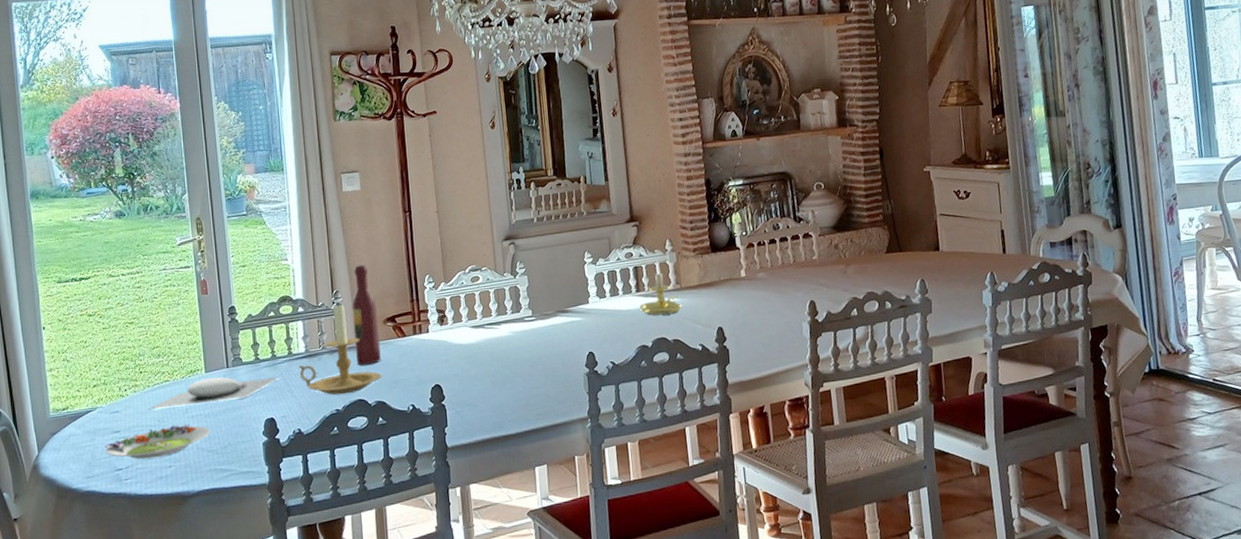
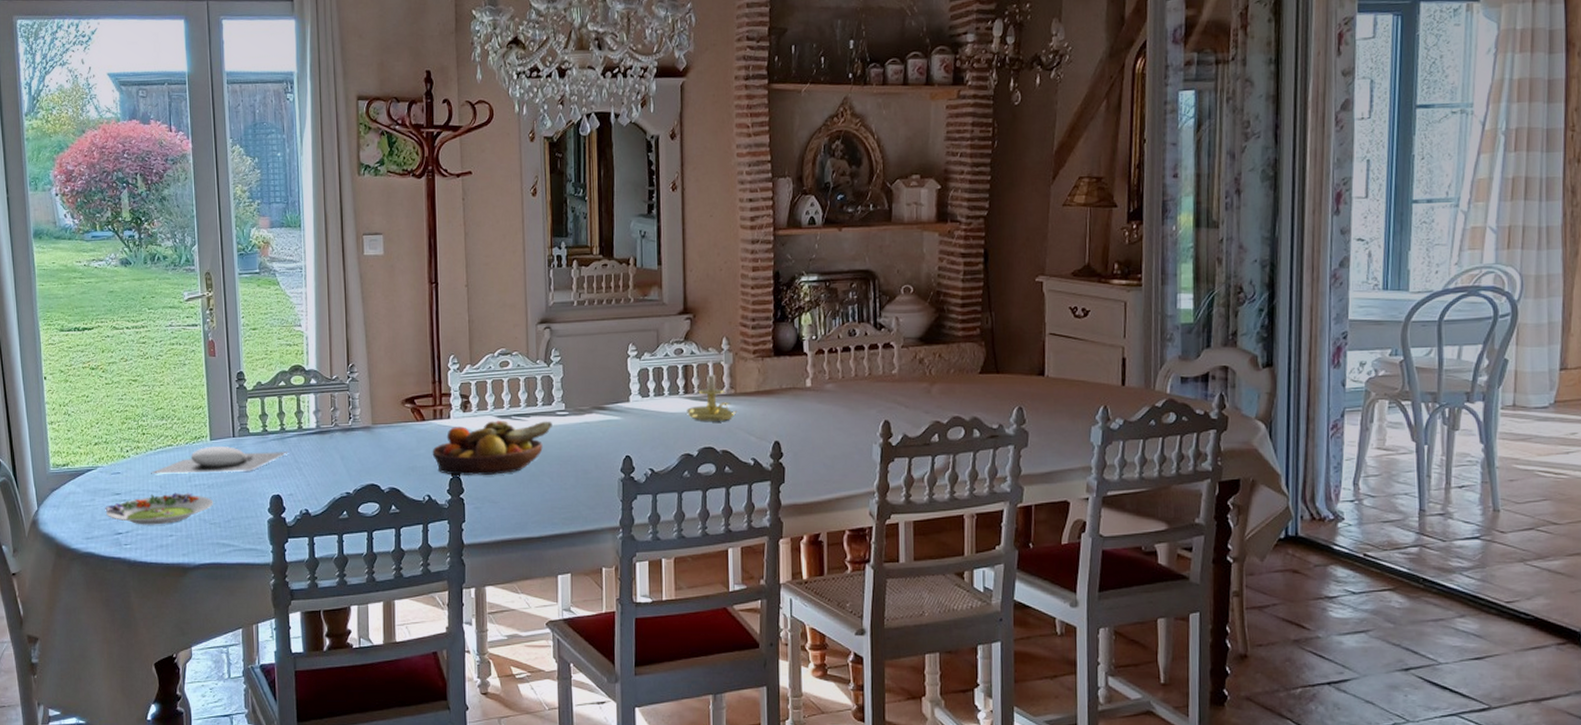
candle holder: present [299,301,382,395] -> none [309,375,397,477]
wine bottle: present [351,264,381,365] -> none [368,338,397,447]
fruit bowl: none [414,326,522,385] -> present [432,420,552,475]

